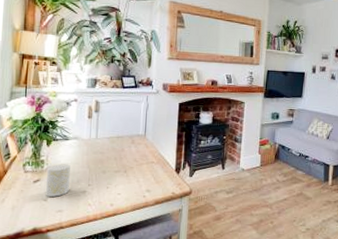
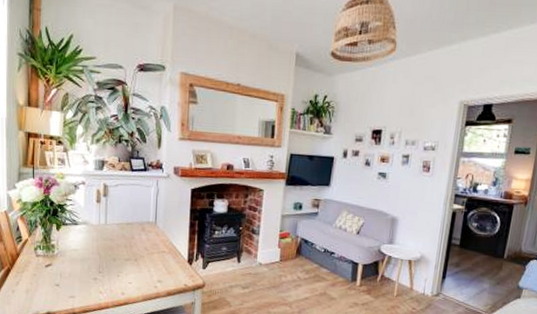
cup: present [46,164,70,197] -> none [58,249,81,282]

